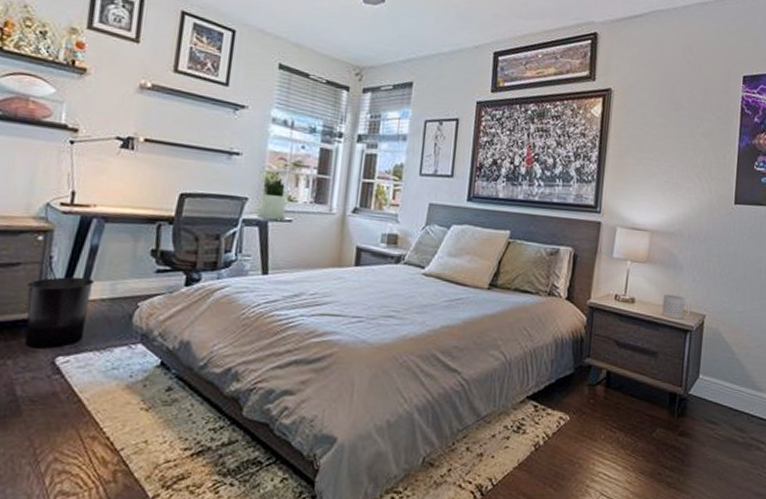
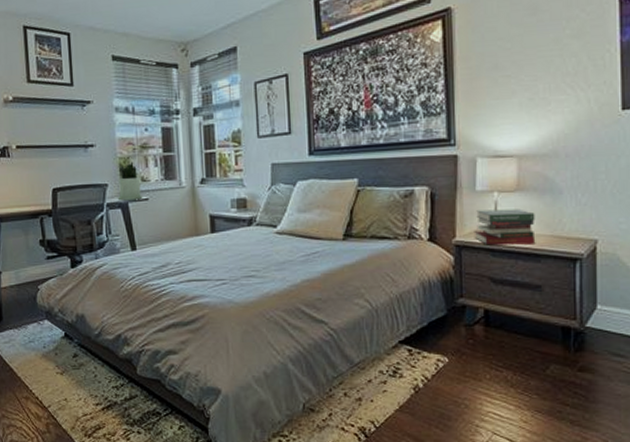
books: none [606,276,659,313] -> present [474,209,535,246]
mug: present [662,294,691,319] -> none [542,222,578,248]

